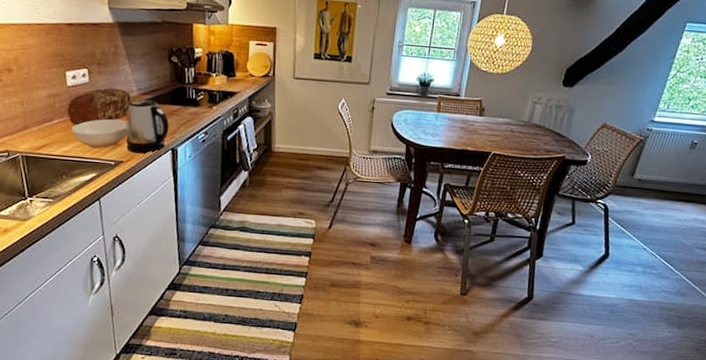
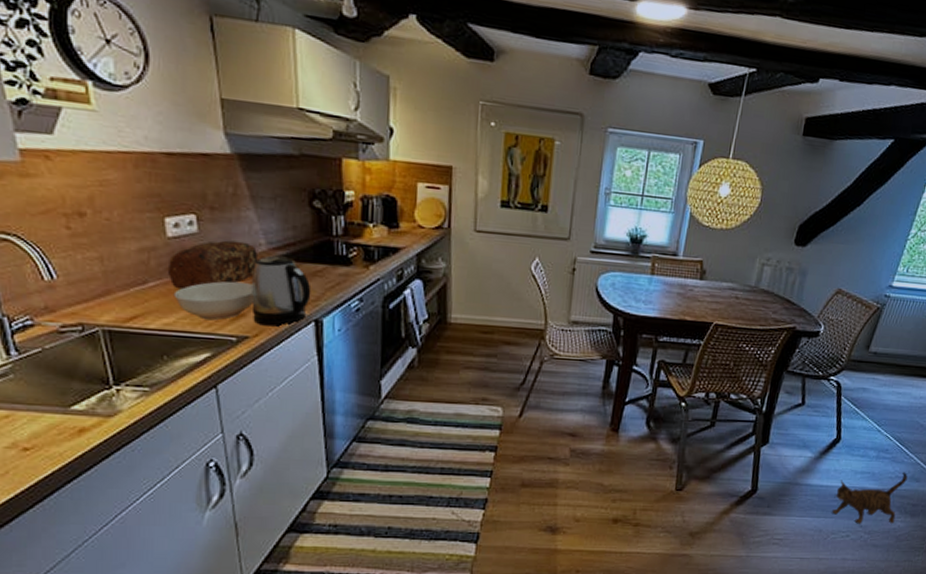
cat: none [602,287,674,333] -> present [832,472,908,524]

